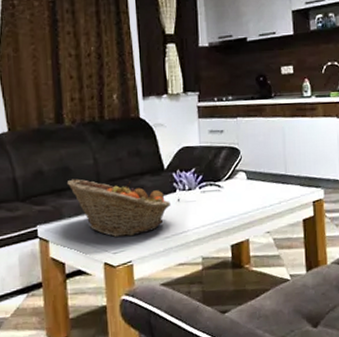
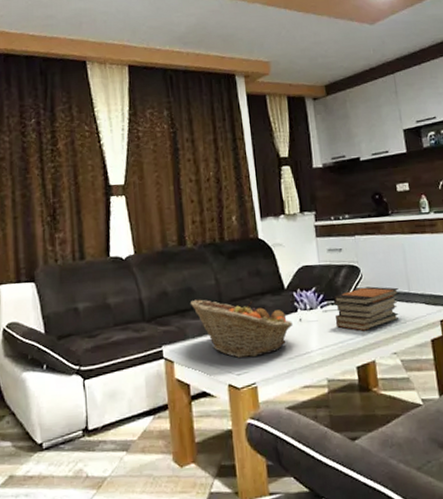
book stack: none [212,168,276,211] -> present [333,286,400,331]

